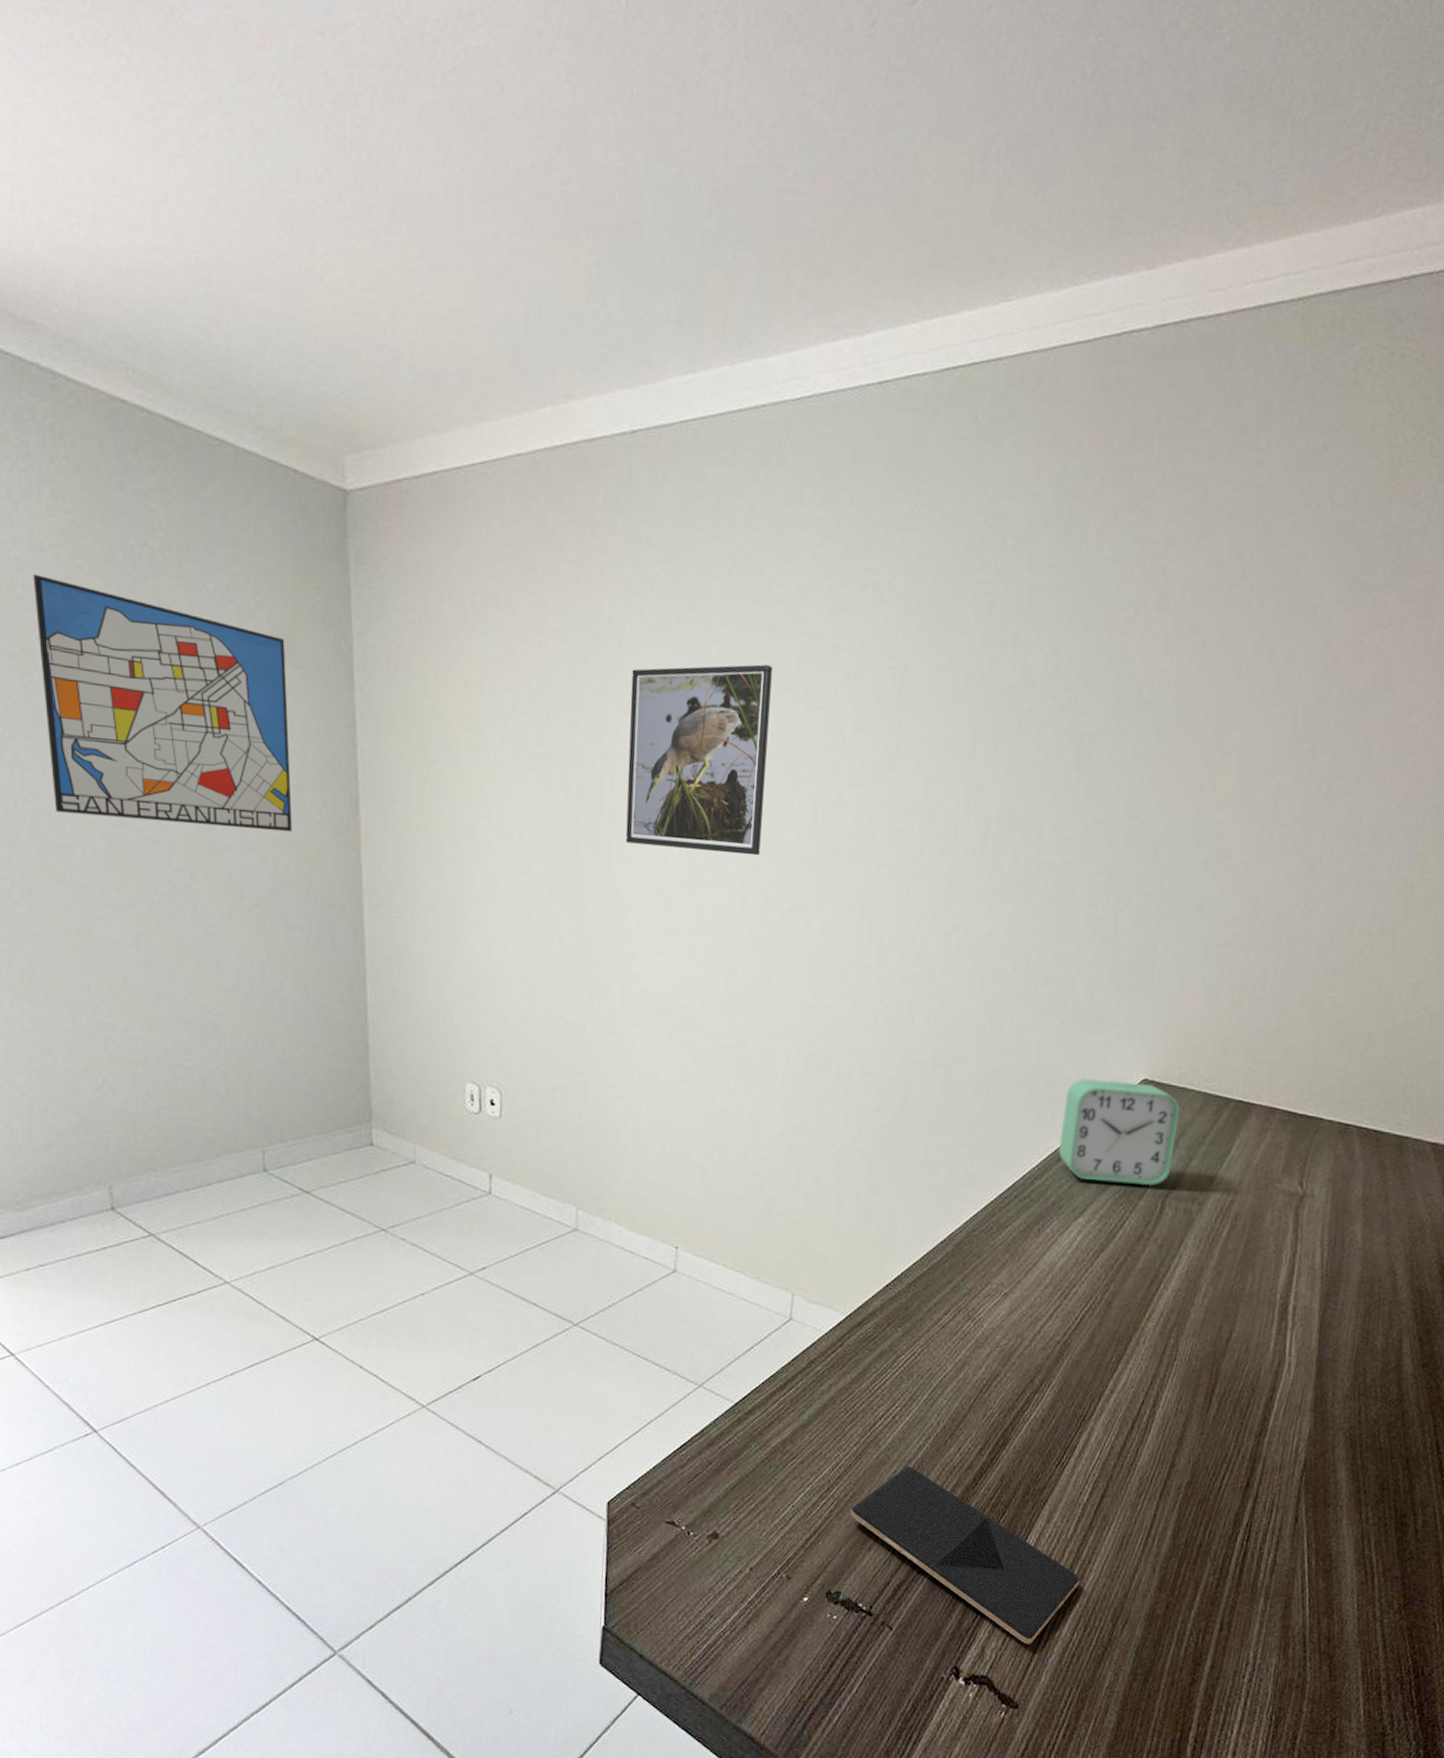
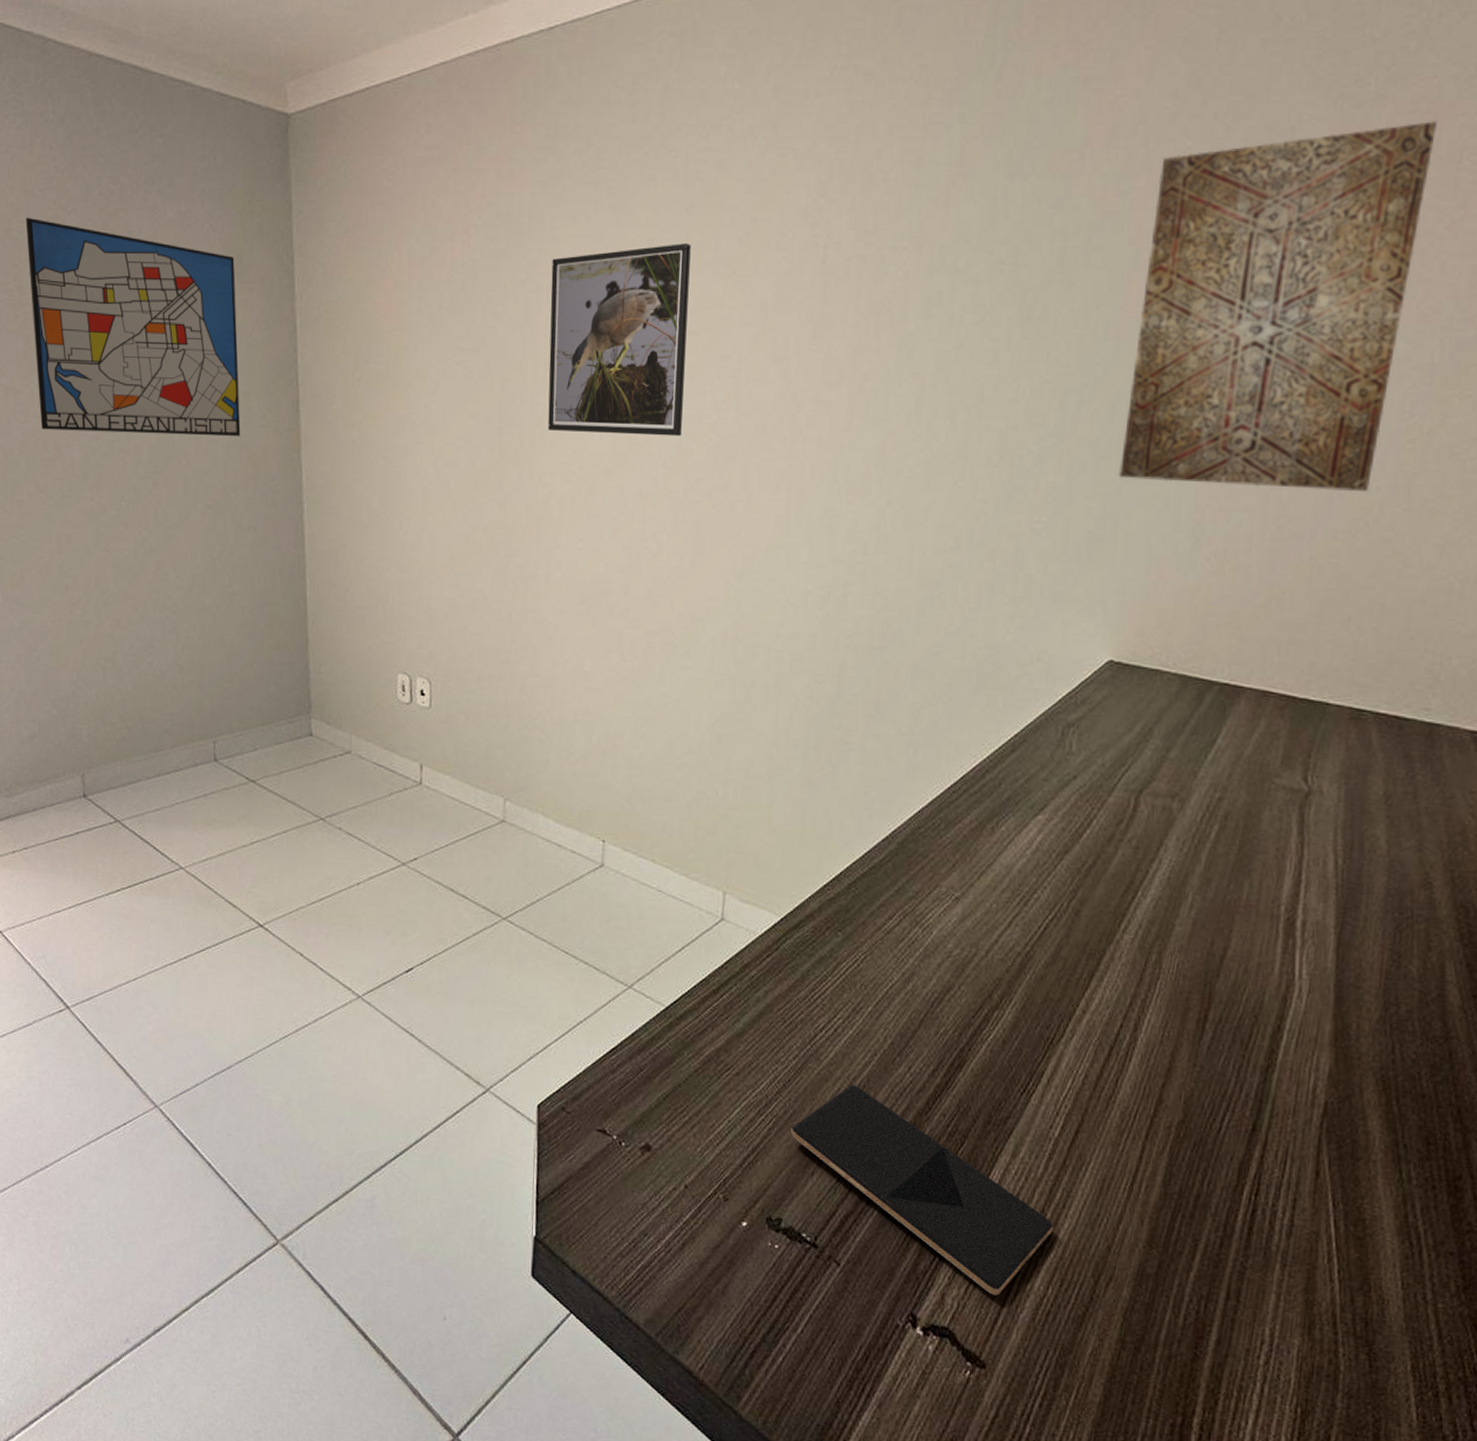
alarm clock: present [1058,1078,1181,1186] -> none [1012,660,1154,780]
wall art: none [1157,611,1431,935] -> present [1118,121,1437,492]

